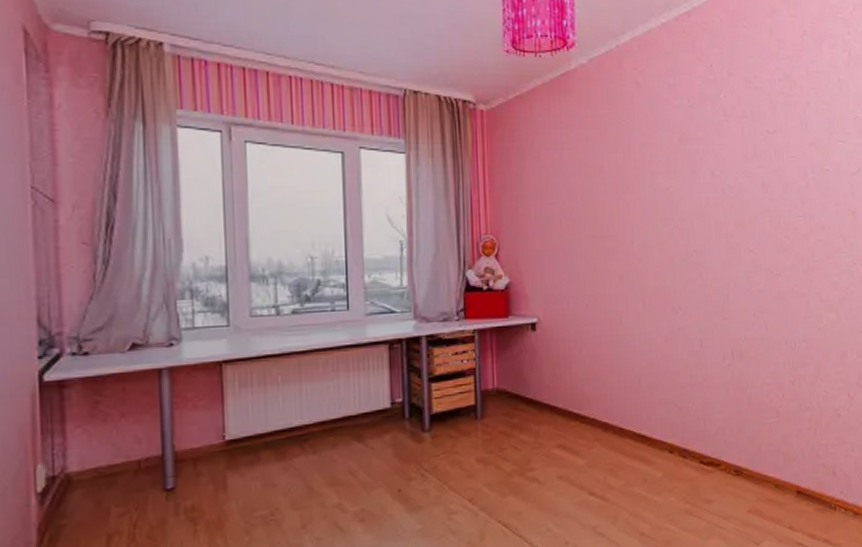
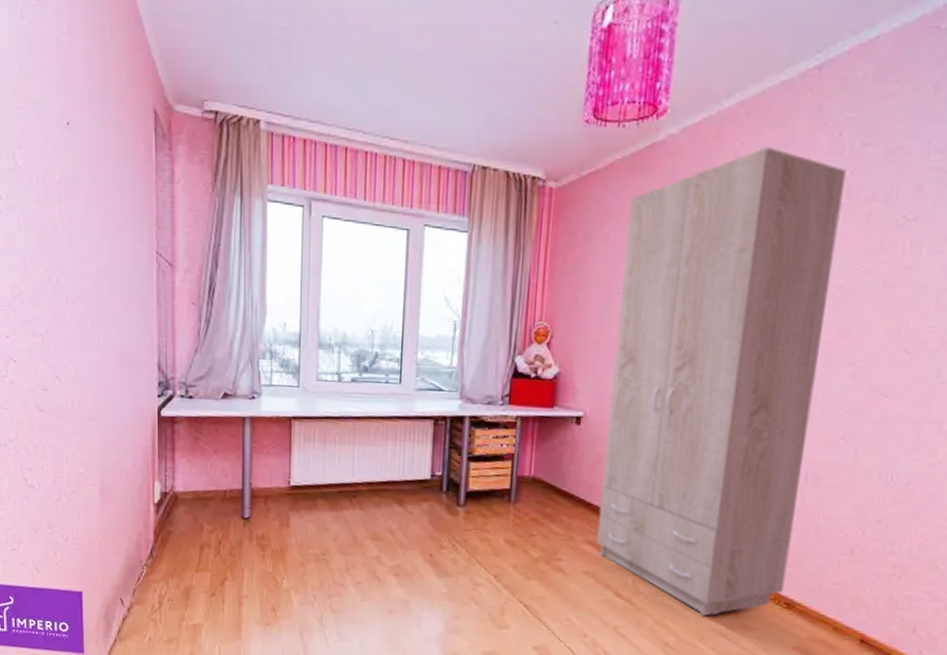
wardrobe: none [555,75,732,498] -> present [596,147,846,616]

